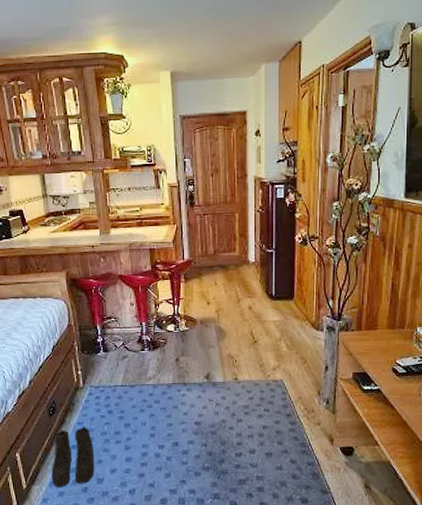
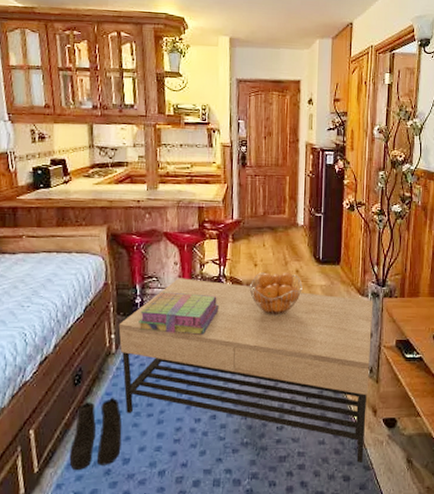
coffee table: none [84,318,329,487] -> present [118,278,374,463]
stack of books: none [101,331,175,371] -> present [138,292,219,336]
fruit basket: none [203,310,256,352] -> present [249,272,302,317]

